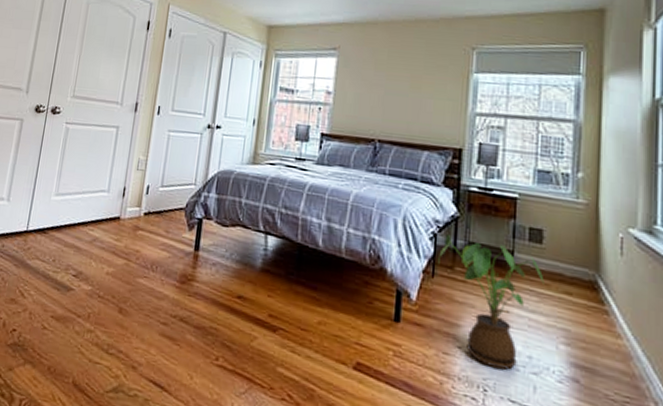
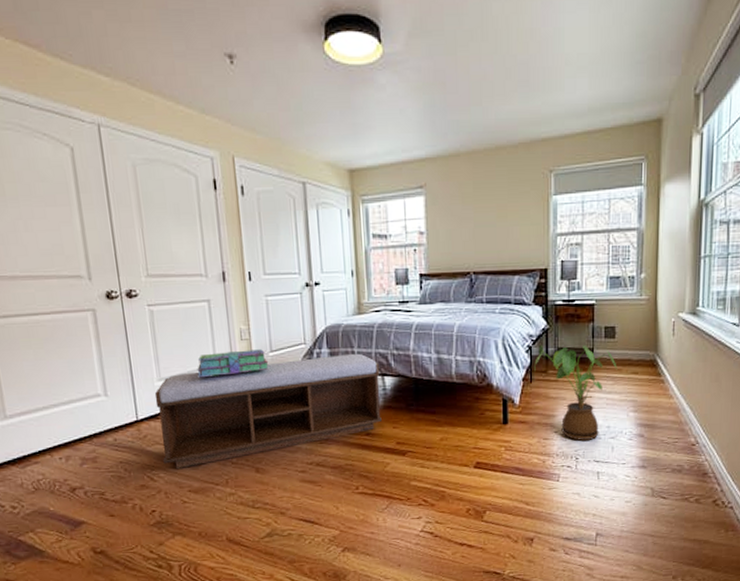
bench: none [37,192,265,294] -> present [154,353,382,469]
stack of books: none [90,177,157,204] -> present [197,349,269,378]

